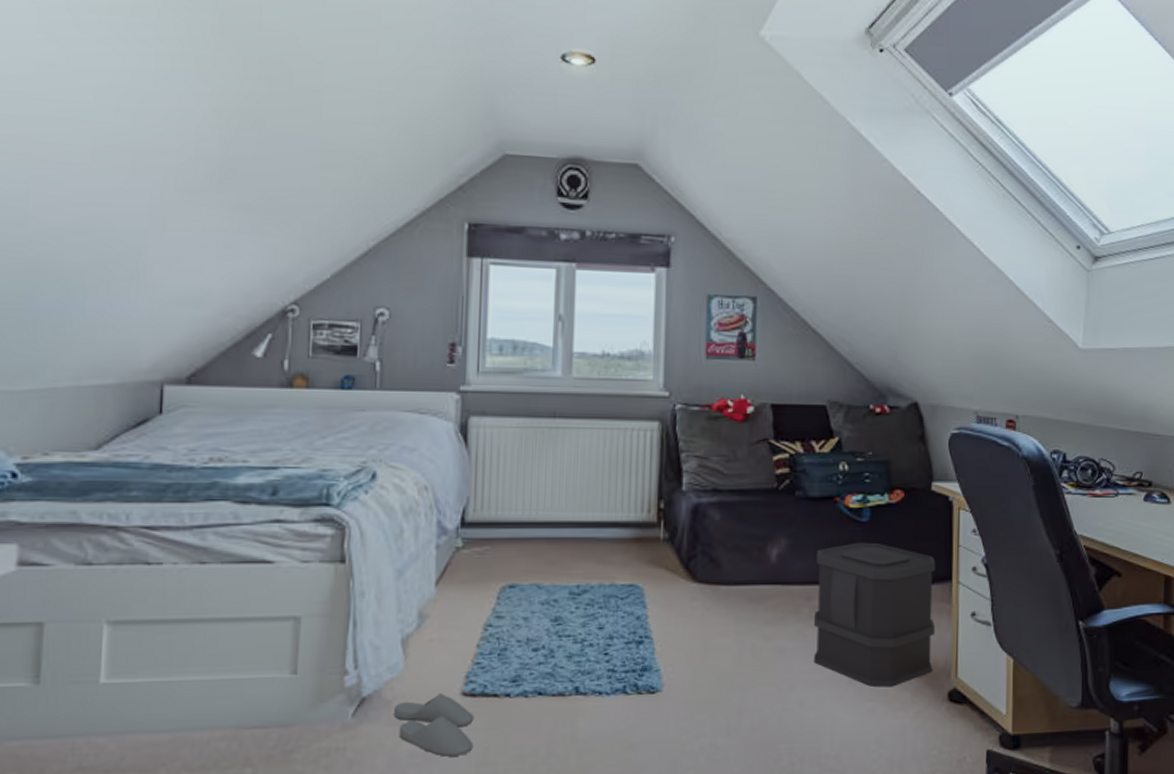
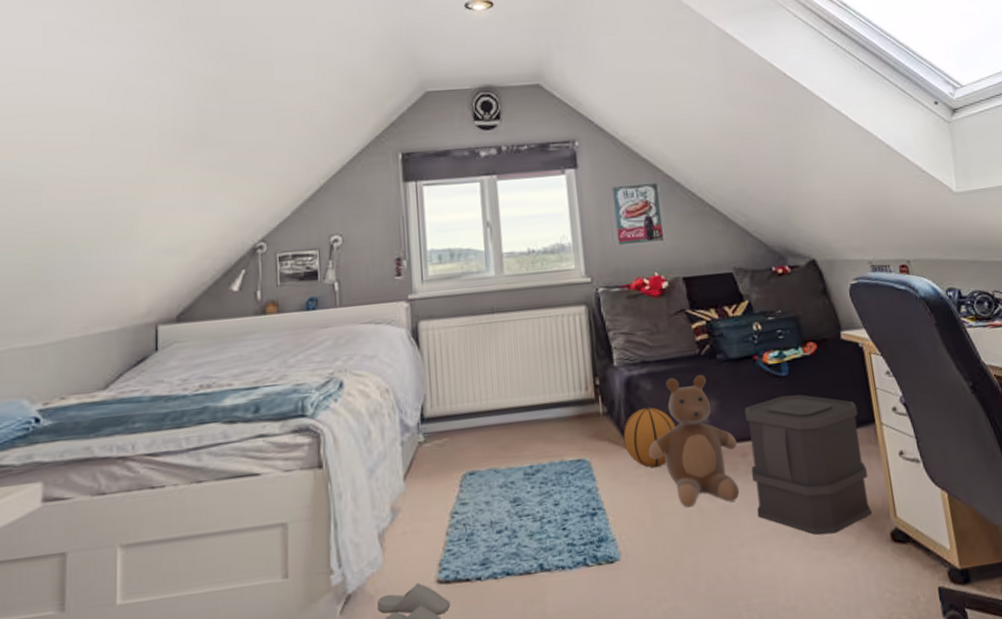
basketball: none [682,538,741,601] -> present [623,407,676,468]
teddy bear: none [707,509,803,646] -> present [648,375,740,508]

